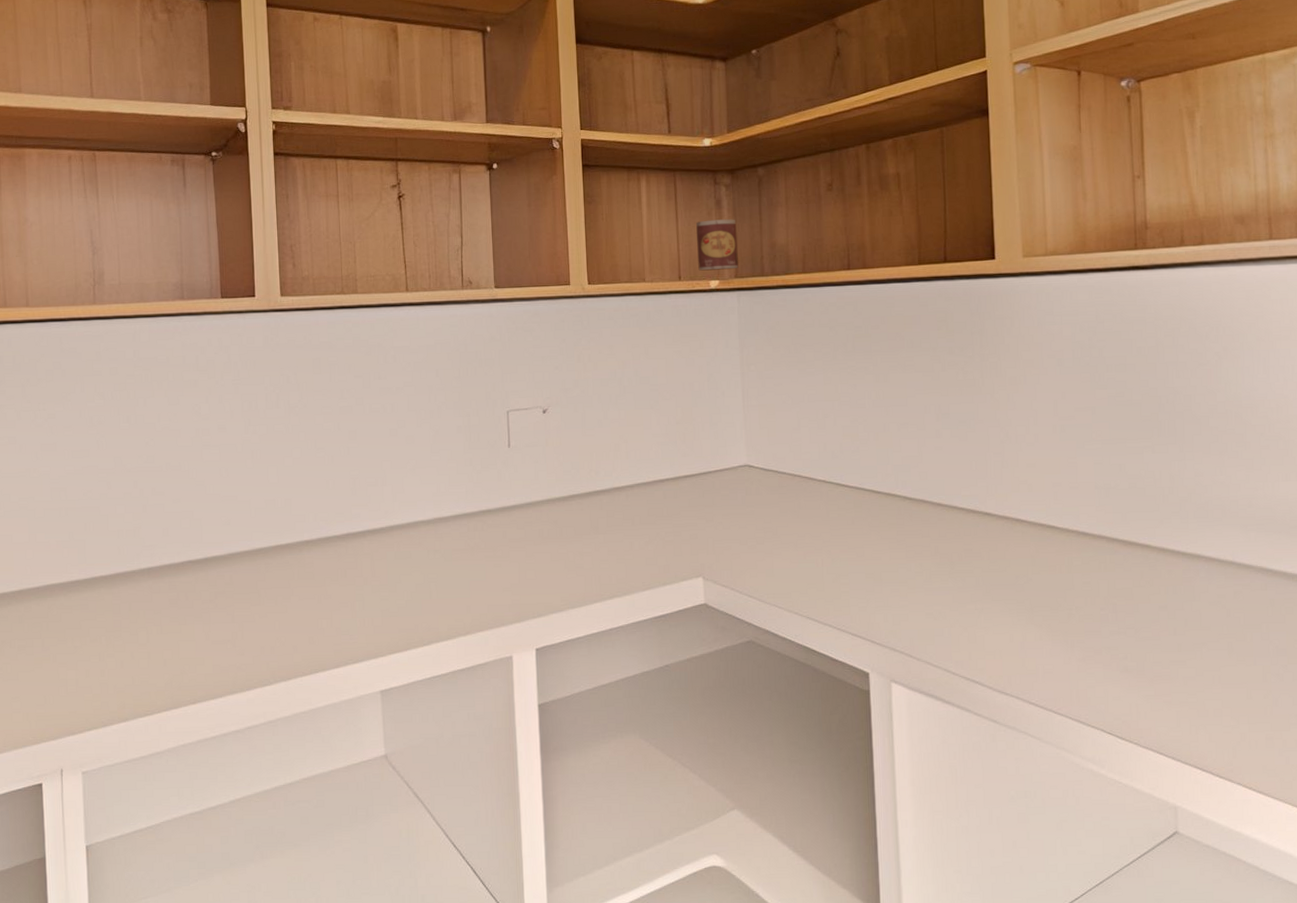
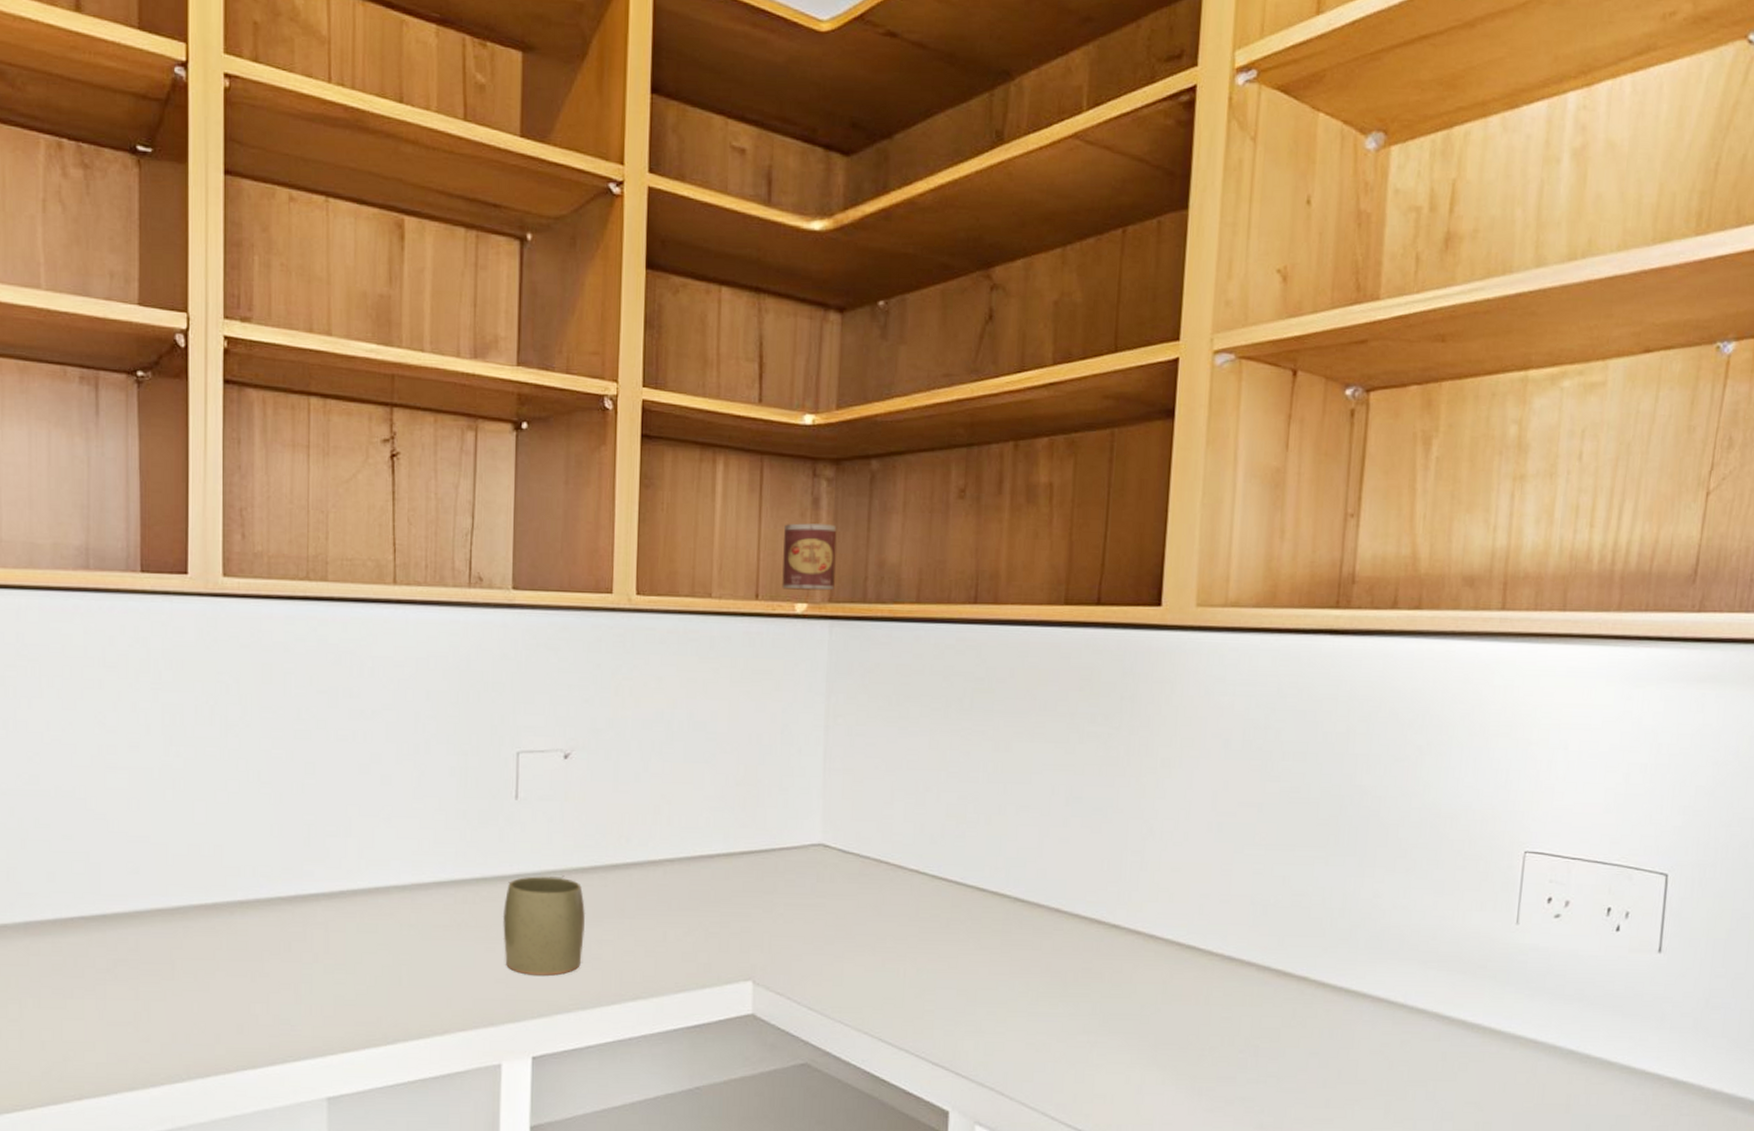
mug: none [505,505,569,585] -> present [502,876,586,977]

